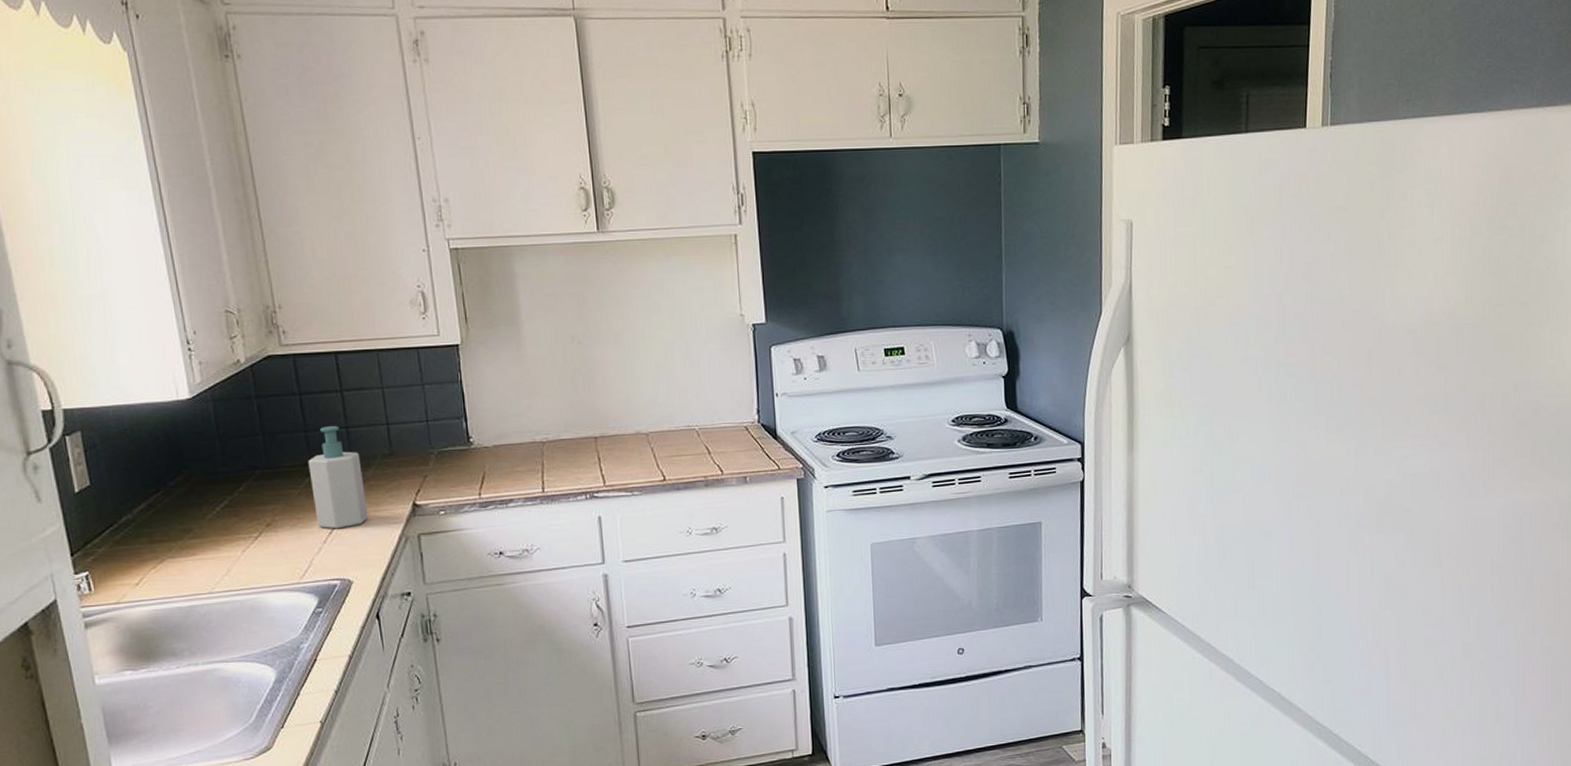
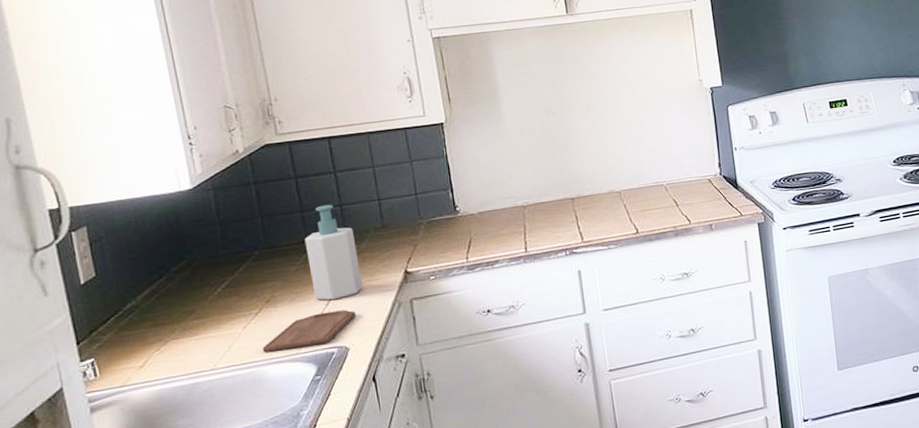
cutting board: none [262,540,360,579] -> present [262,309,356,353]

